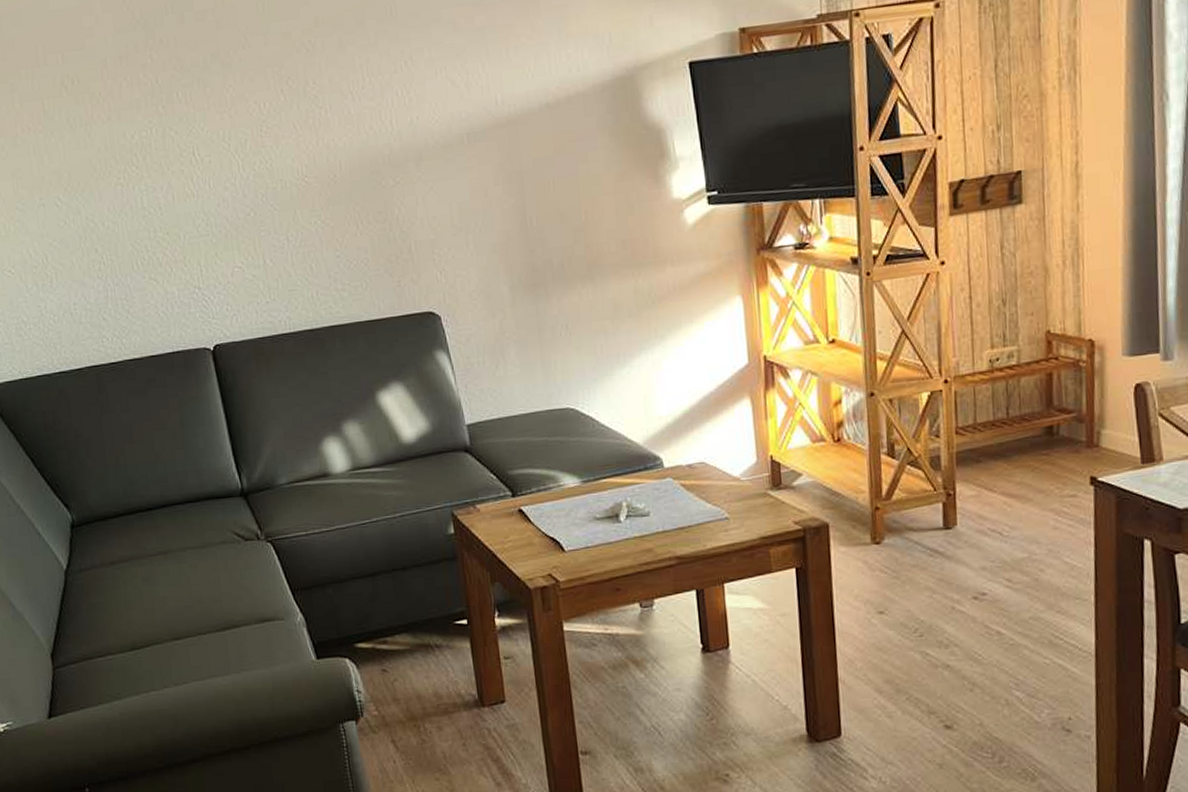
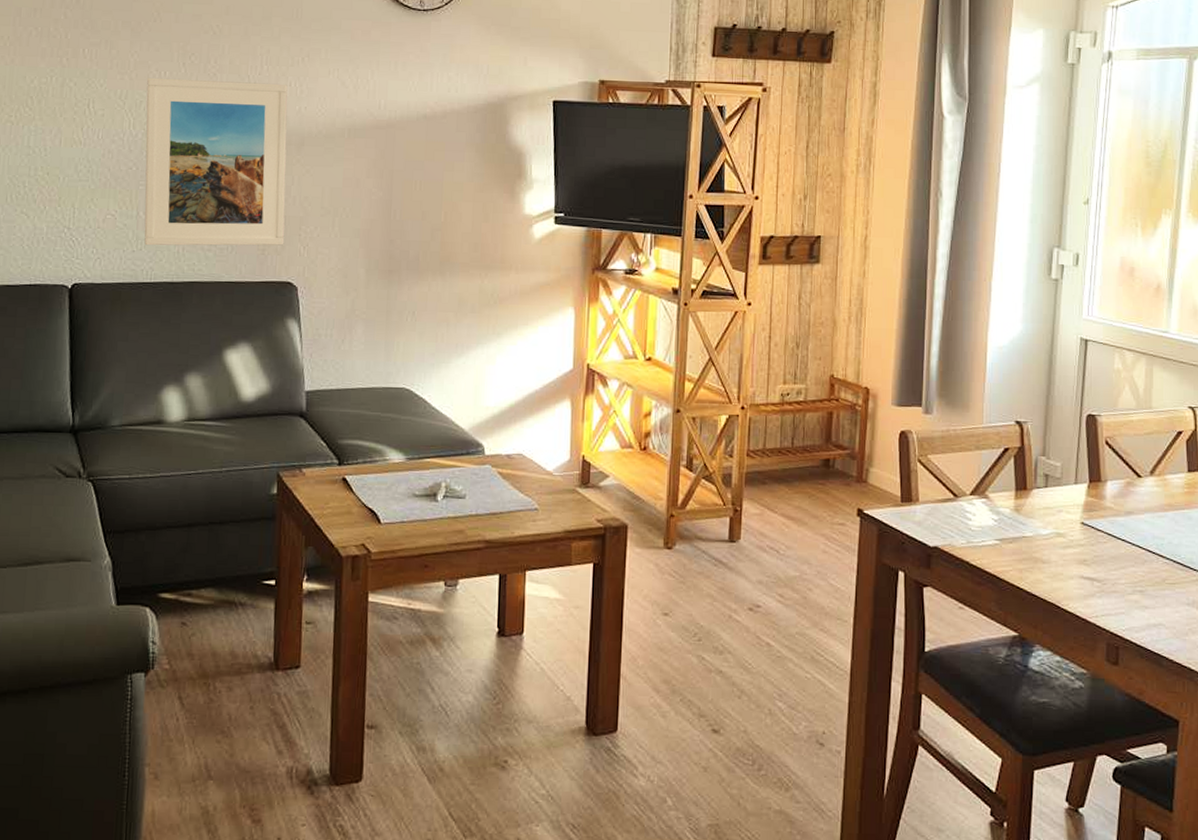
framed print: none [247,94,419,295] -> present [144,77,288,246]

